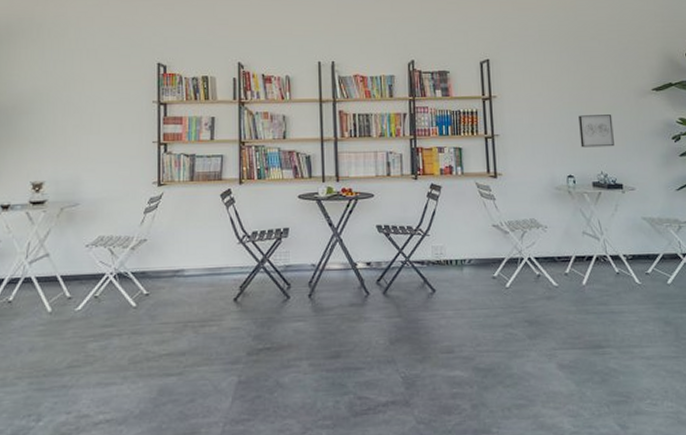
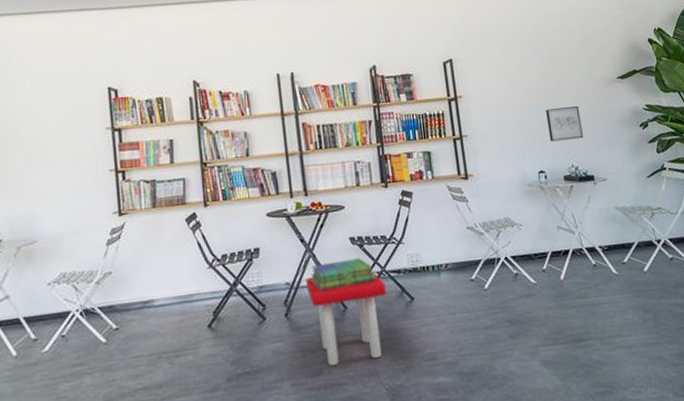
stool: none [331,261,409,349] -> present [306,272,386,366]
stack of books: none [336,246,400,276] -> present [311,258,377,292]

